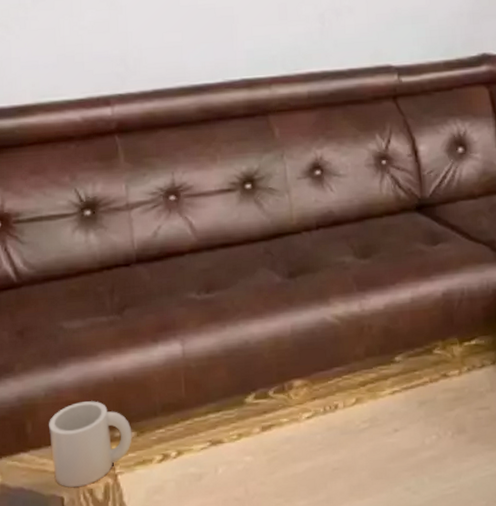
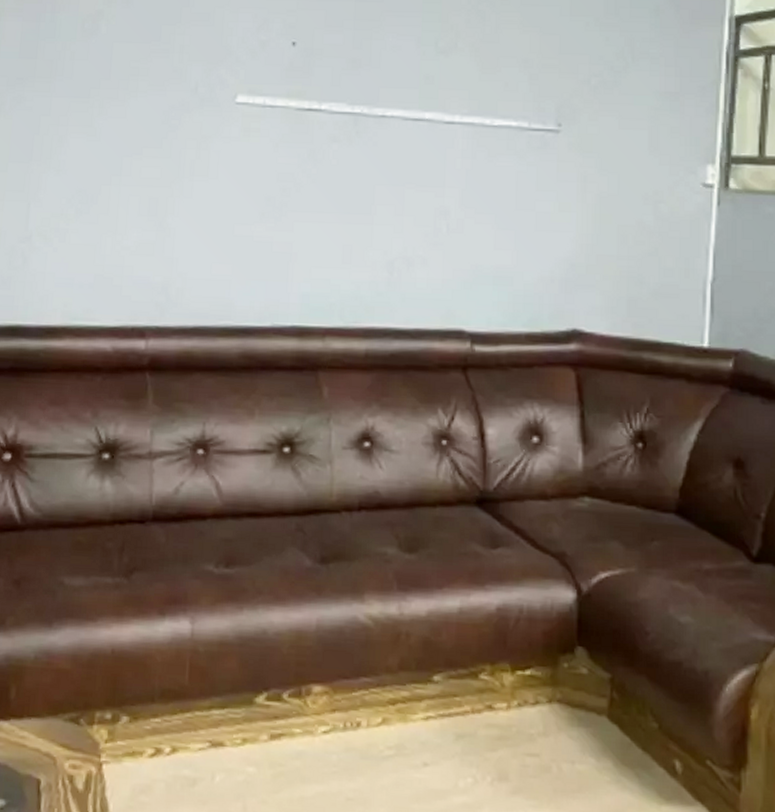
mug: present [49,401,133,488] -> none [33,672,125,771]

